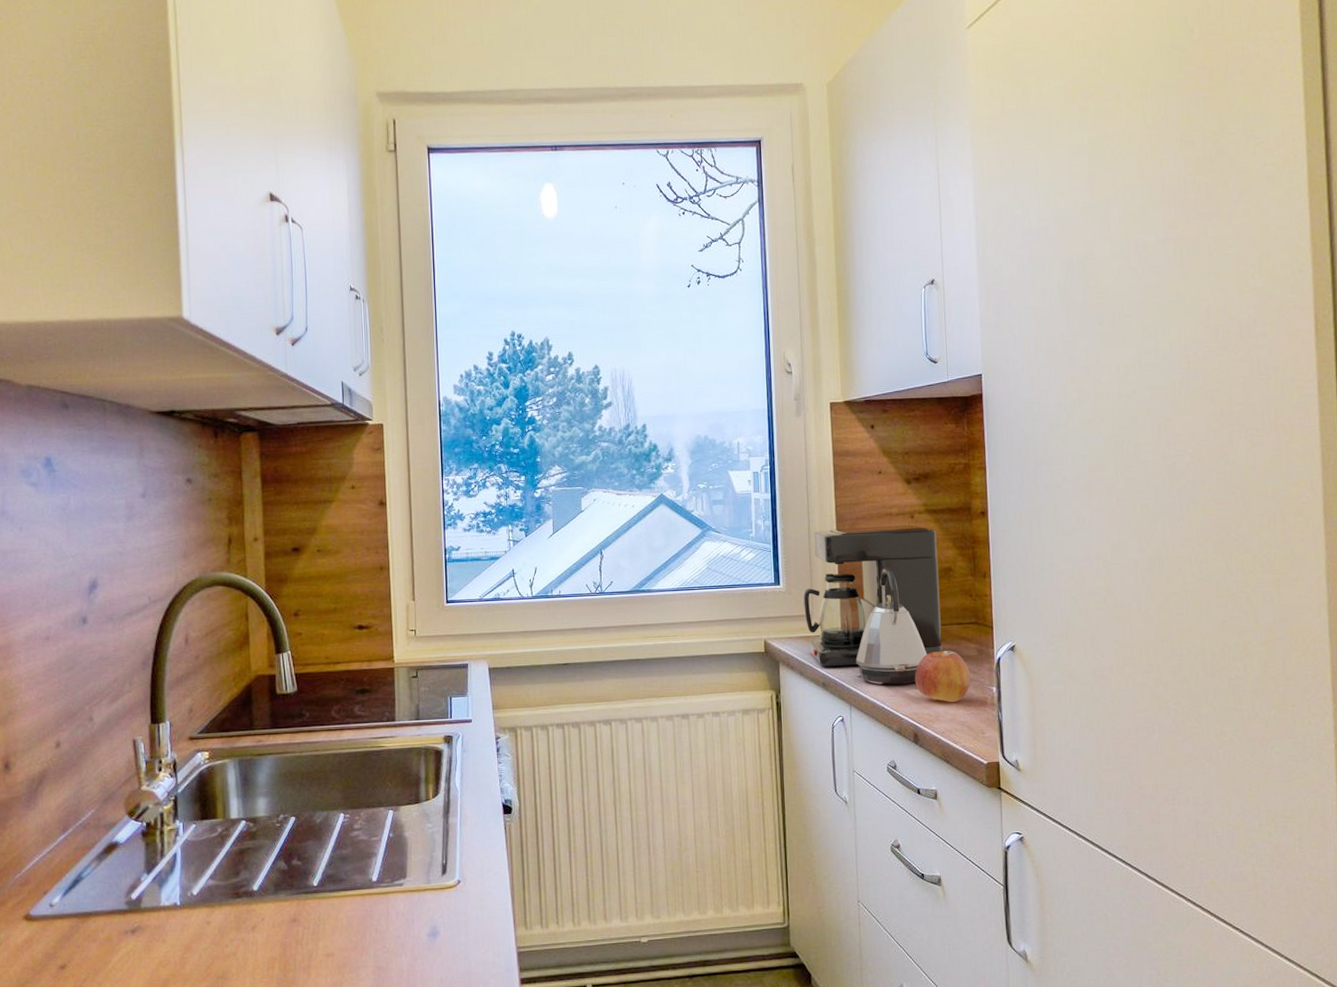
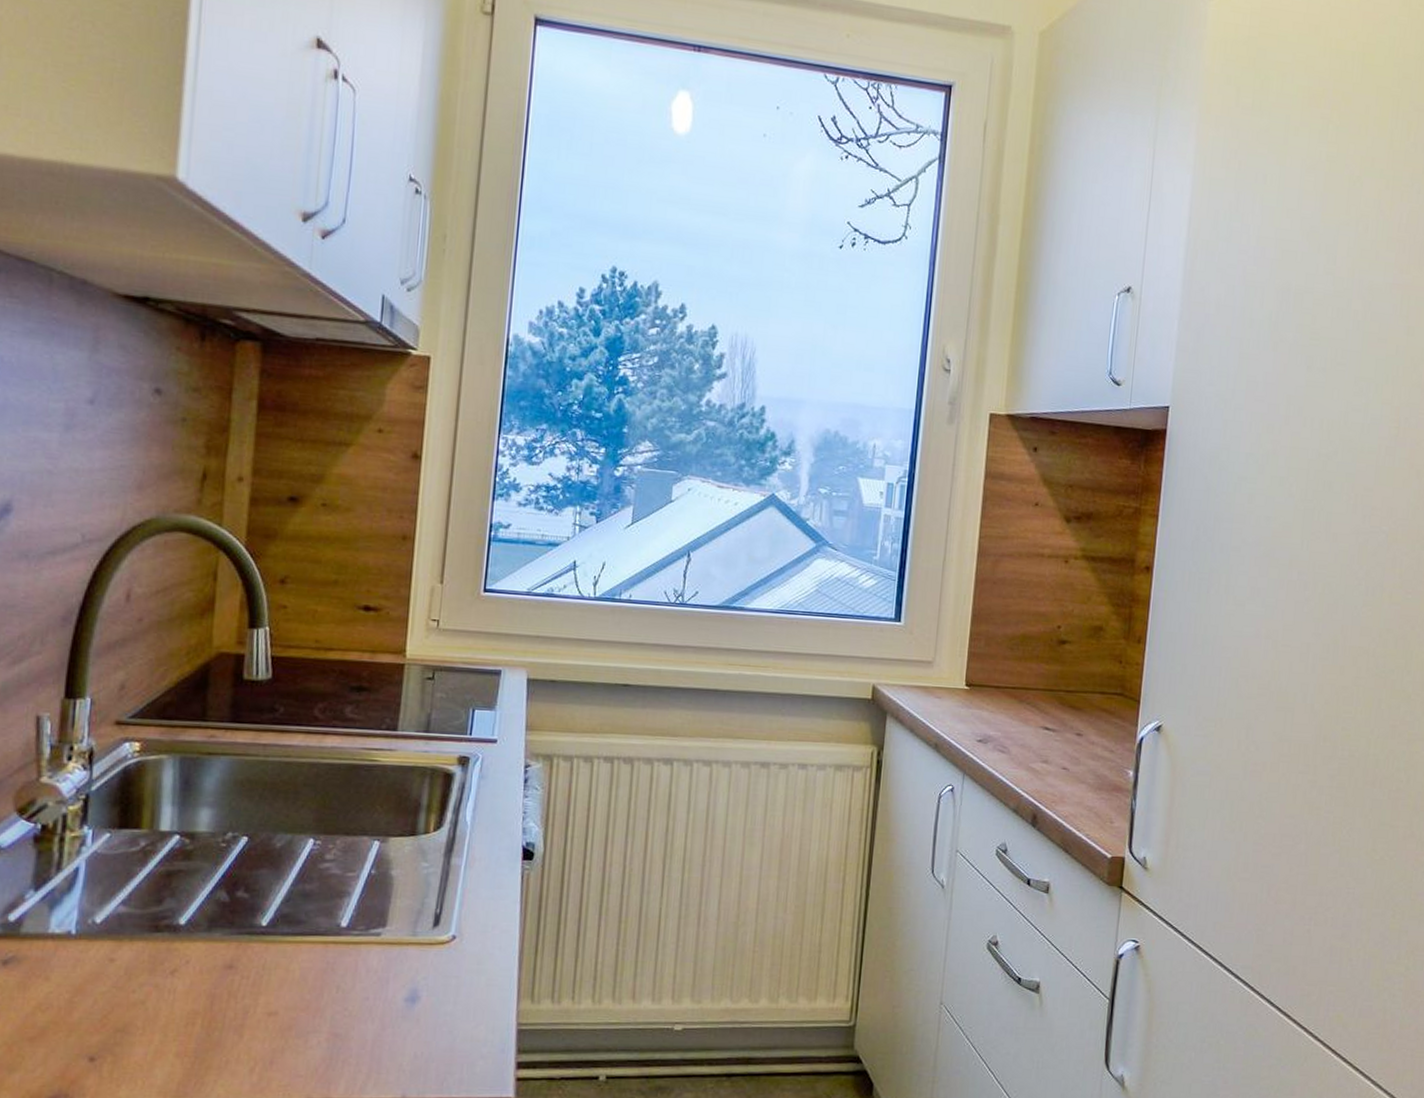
coffee maker: present [803,525,943,667] -> none [925,563,1092,728]
kettle: present [855,567,927,685] -> none [977,616,1061,756]
apple: present [914,651,971,703] -> none [1042,721,1107,784]

